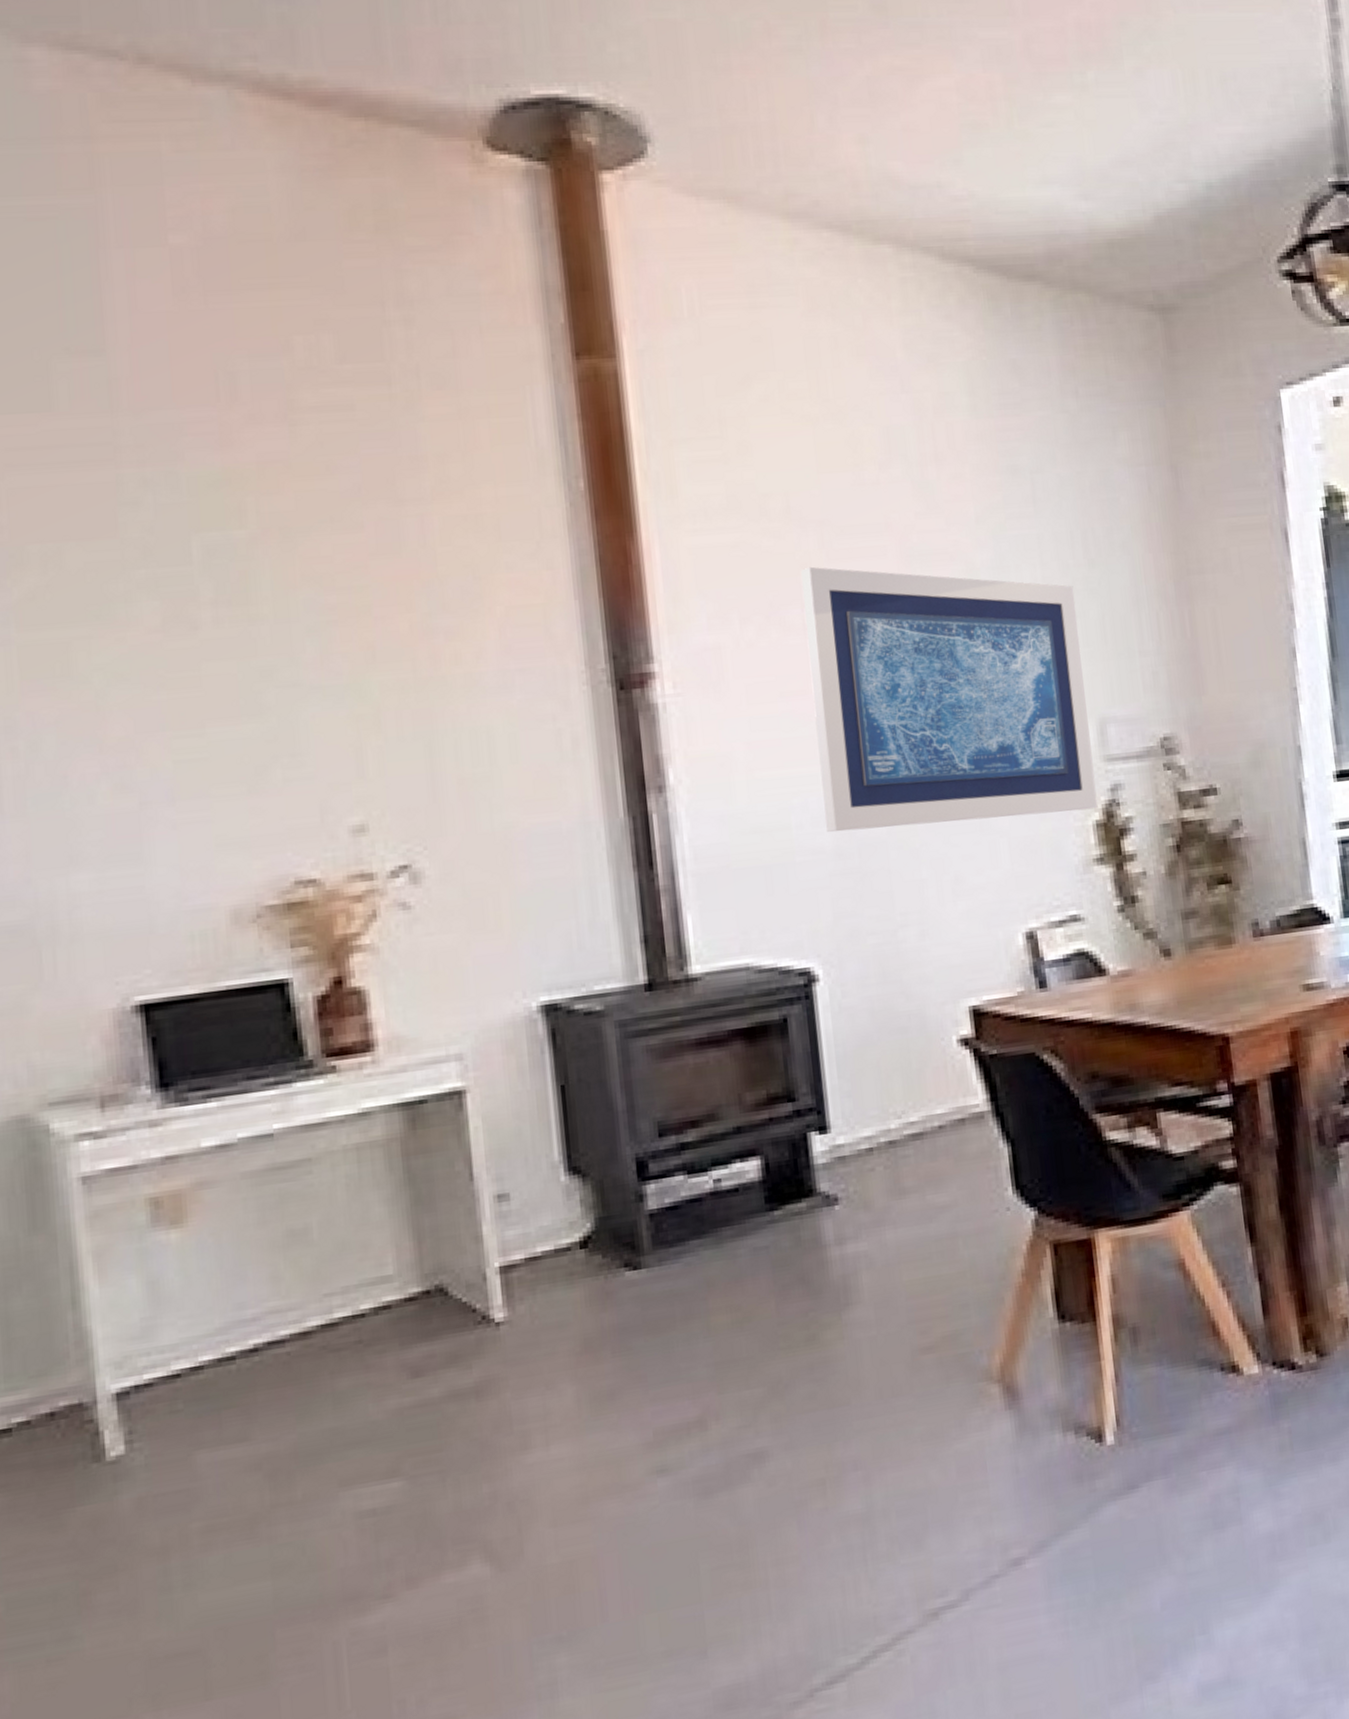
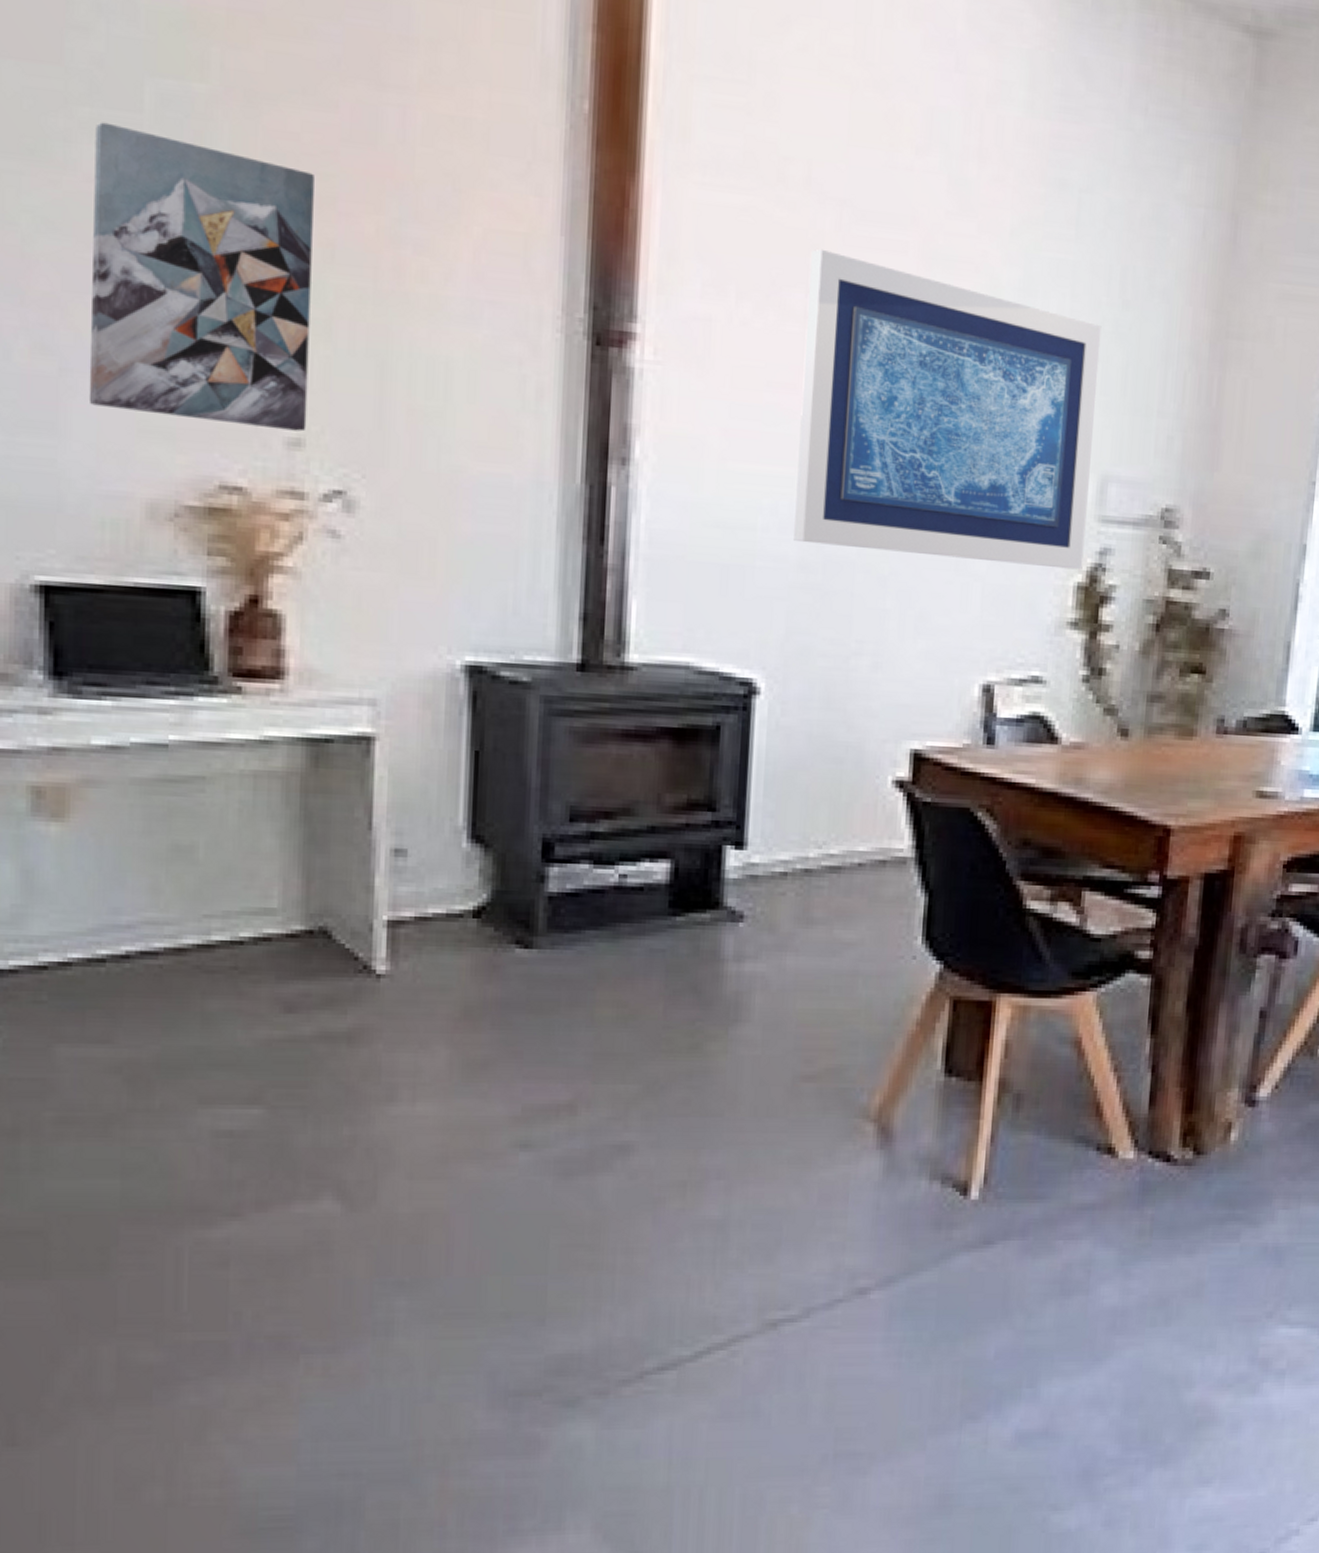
wall art: none [152,579,368,831] -> present [88,122,314,432]

